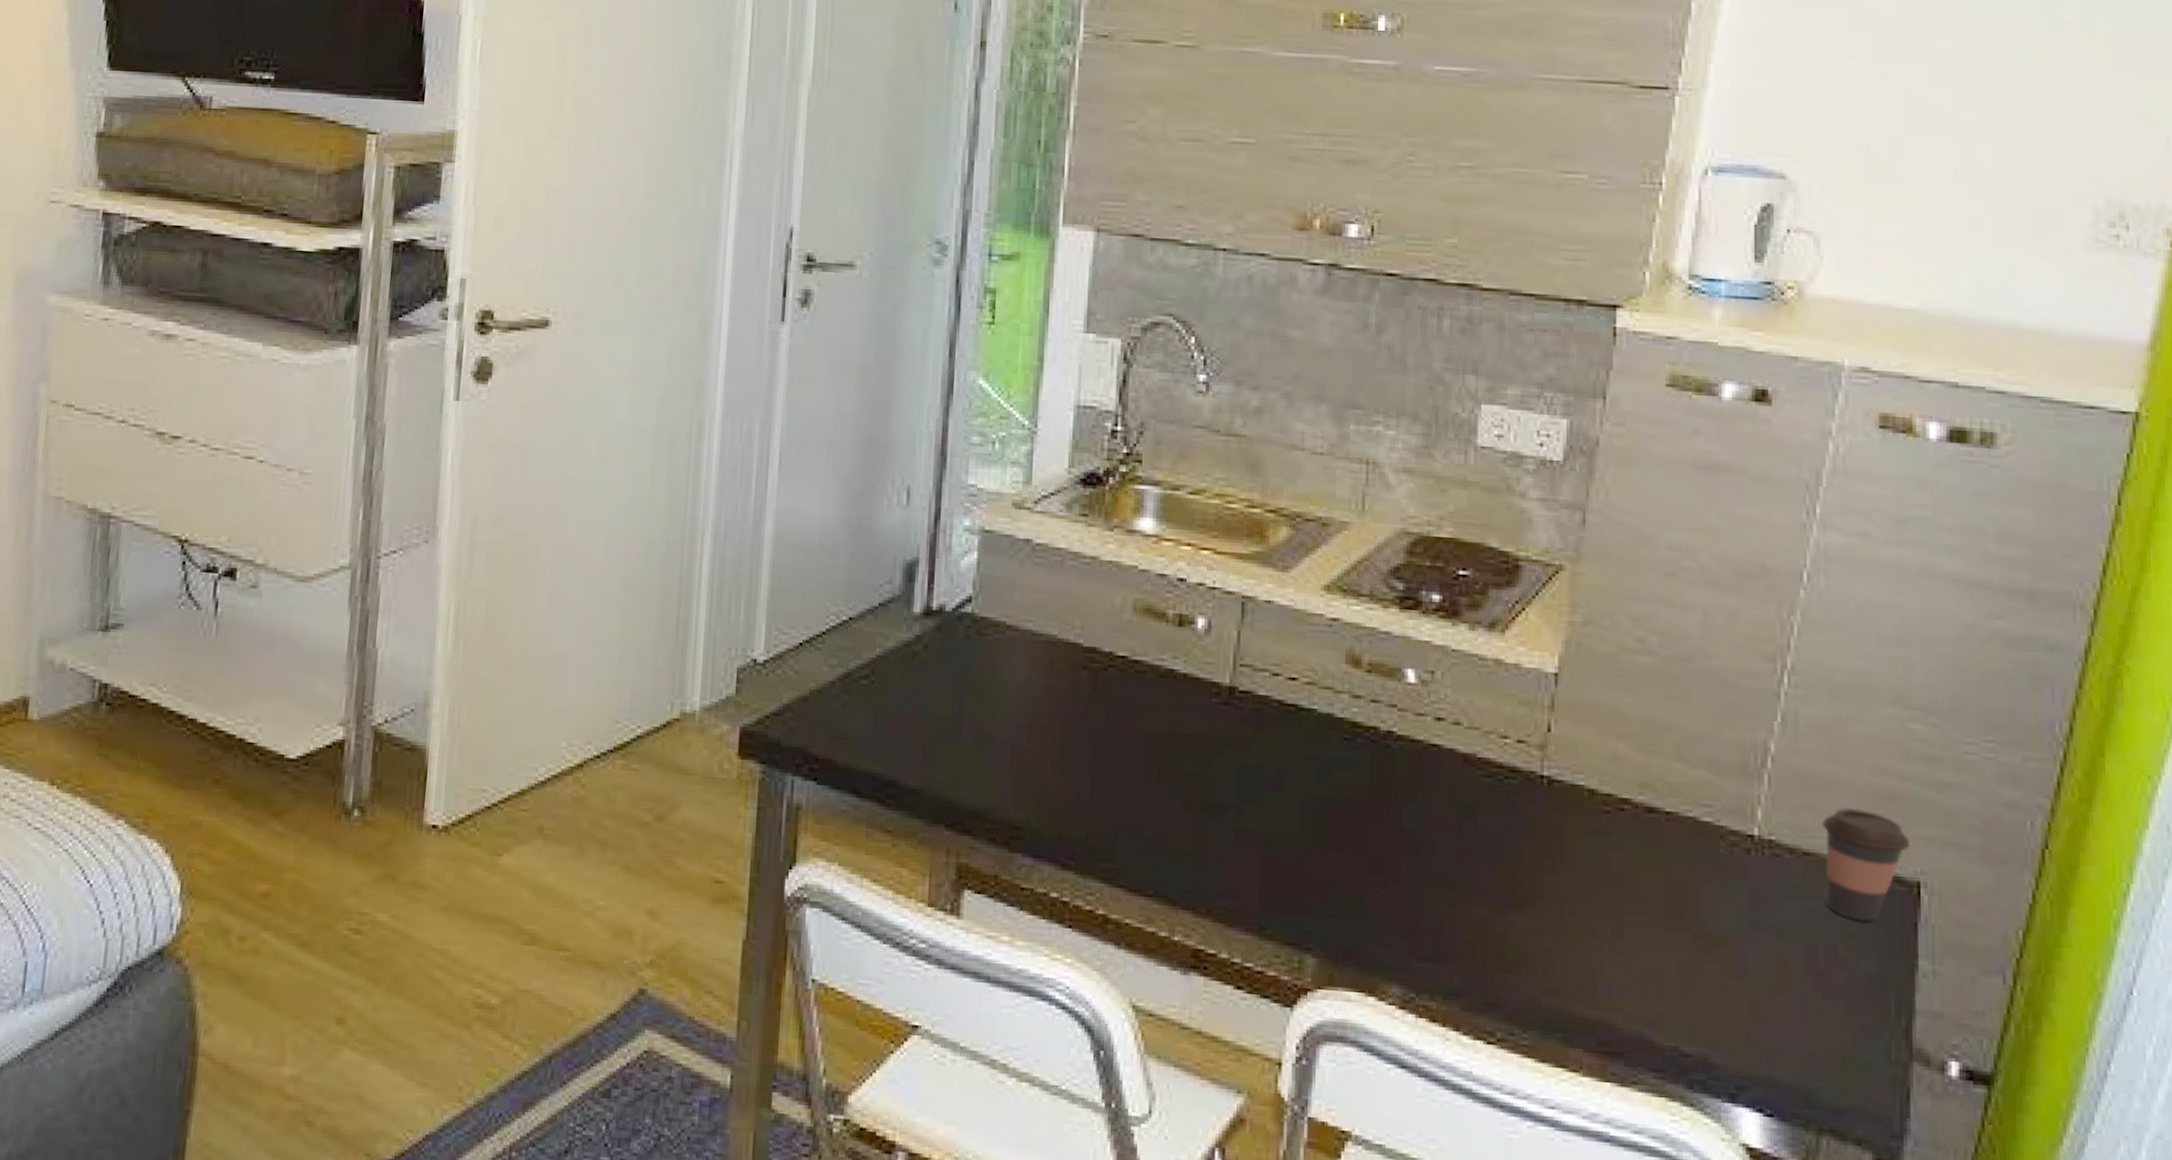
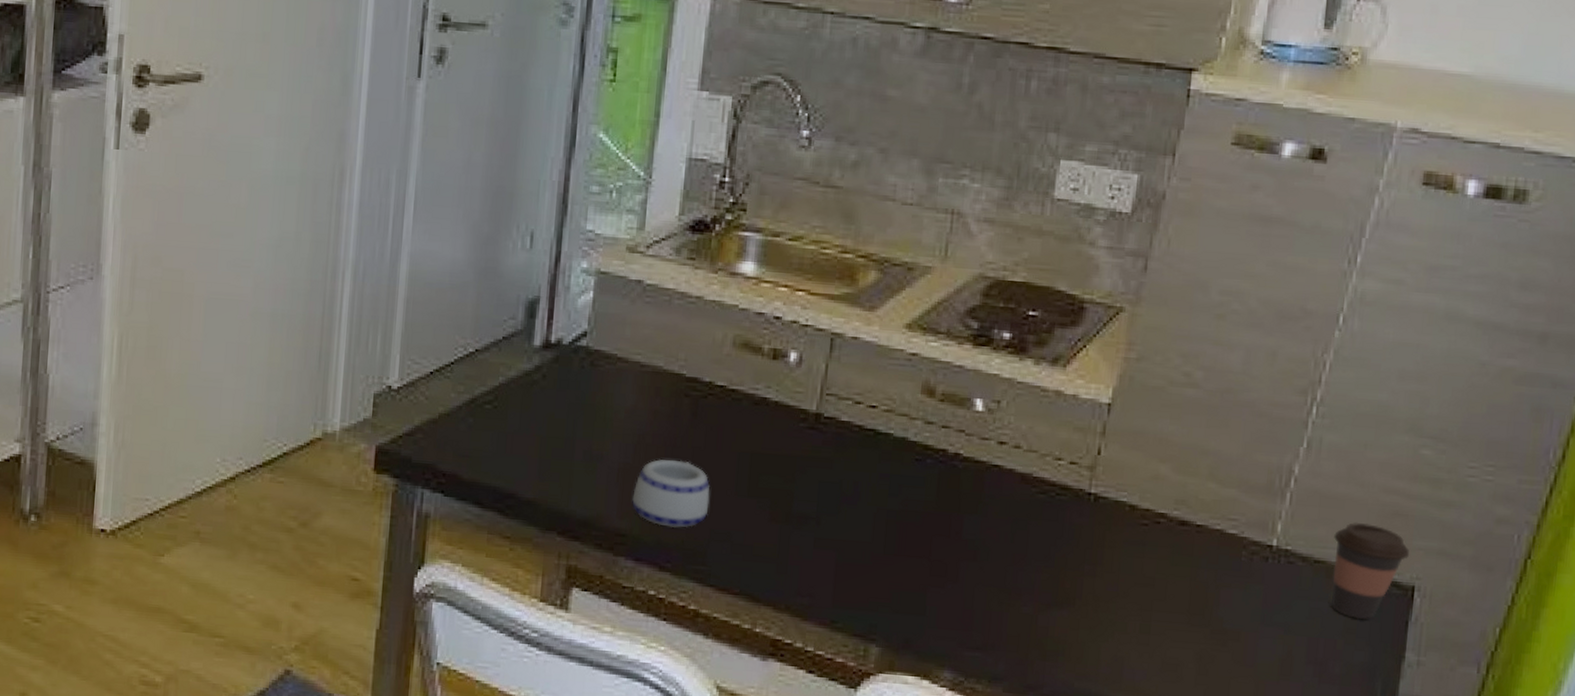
mug: none [1028,740,1115,819] -> present [632,459,710,528]

